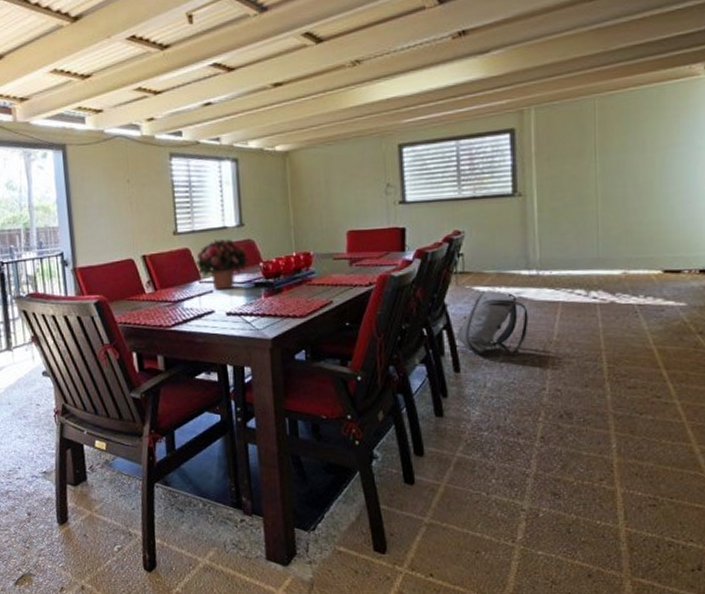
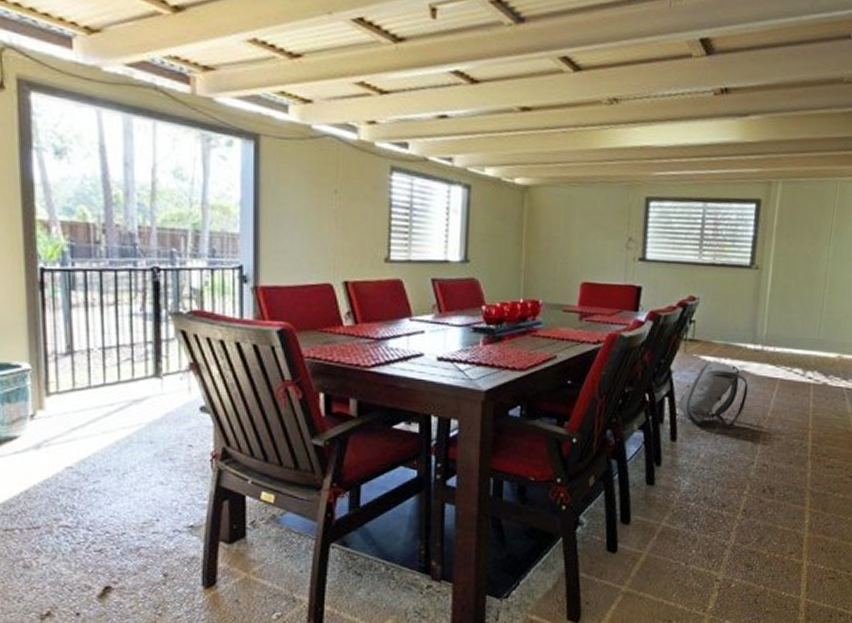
bouquet: present [195,238,250,290] -> none [407,273,471,332]

